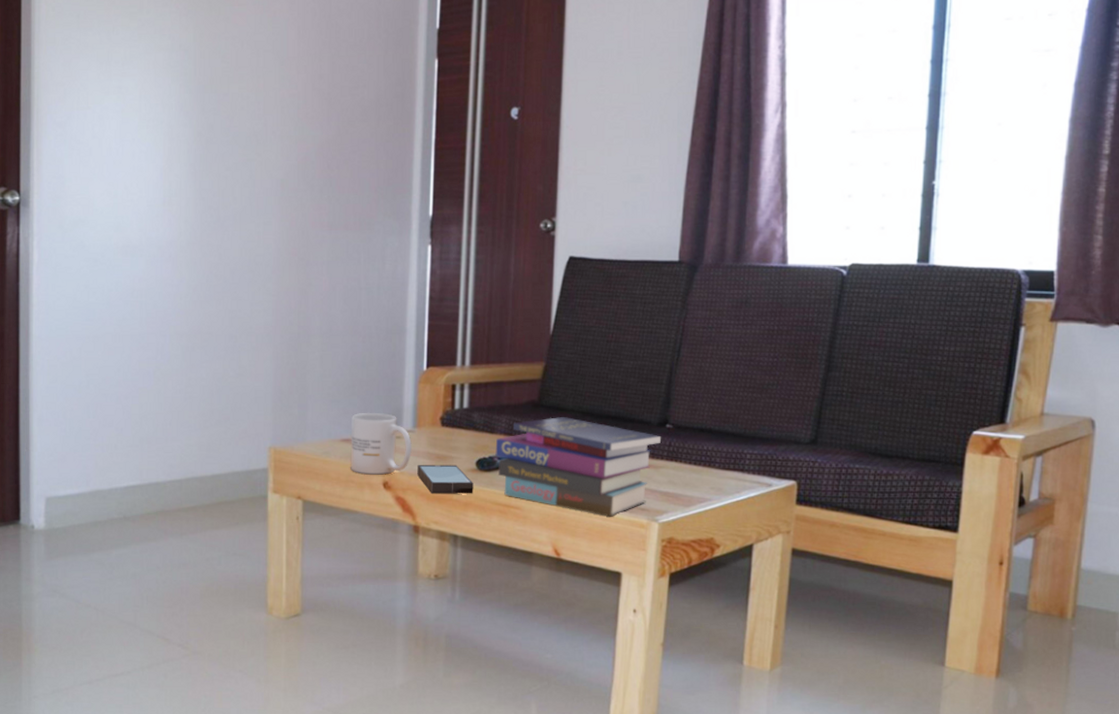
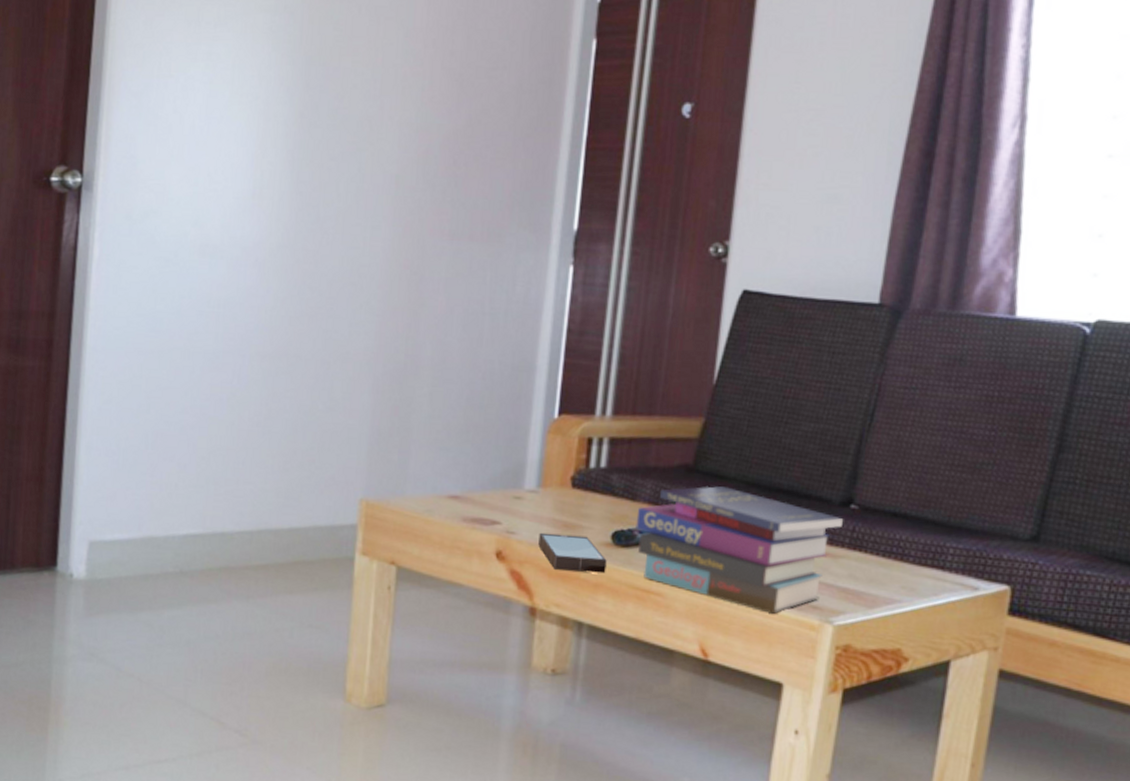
mug: present [350,412,412,476] -> none [457,465,534,543]

